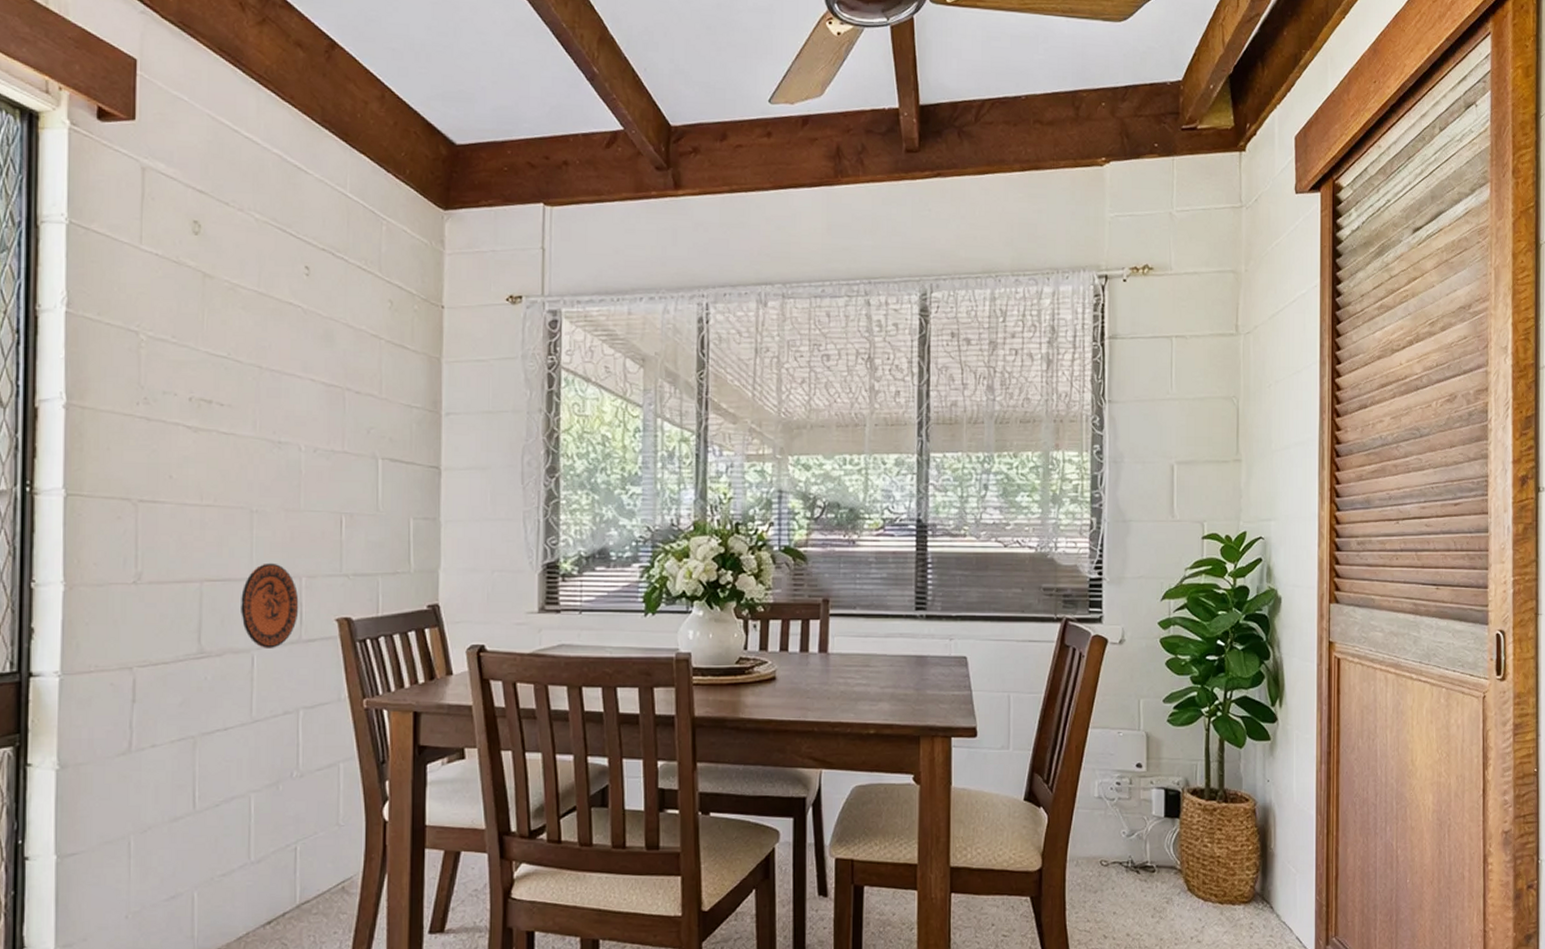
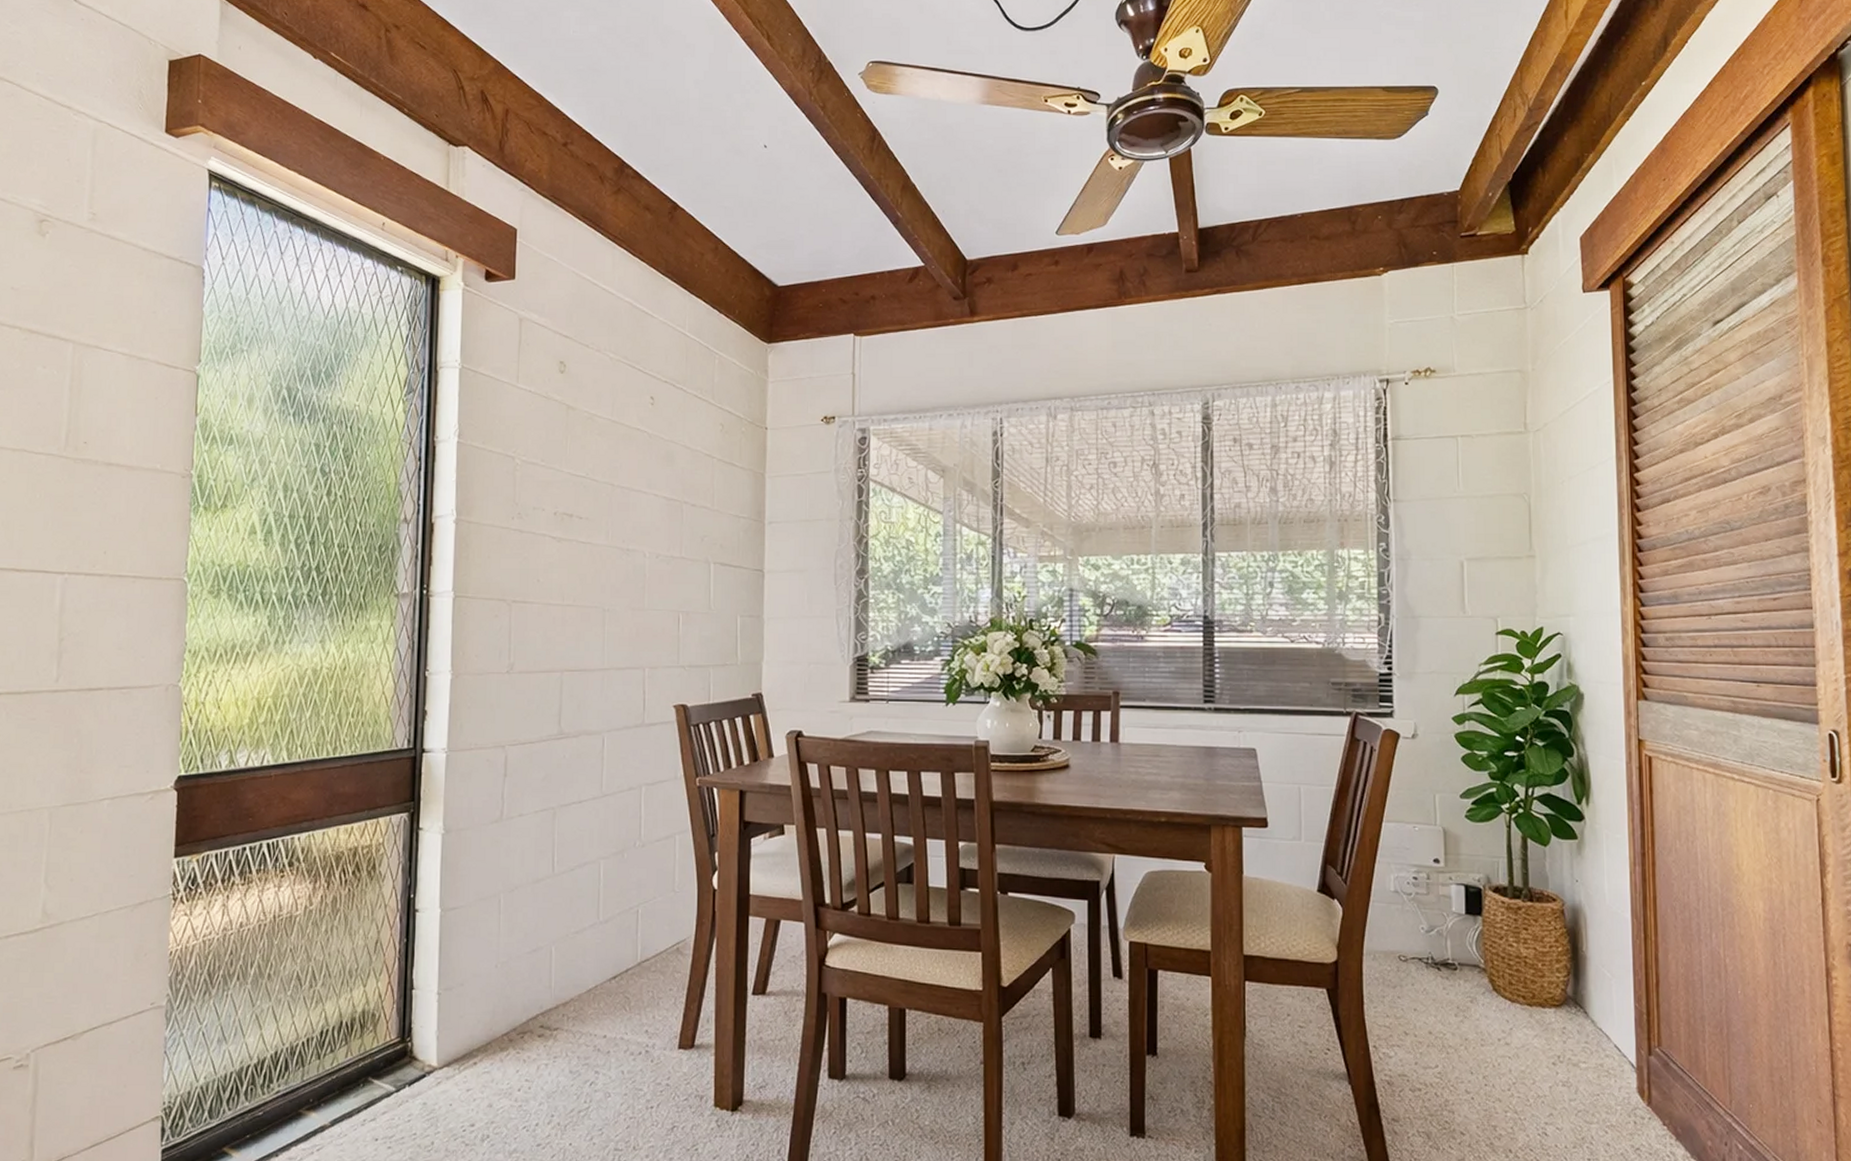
decorative plate: present [241,563,299,648] -> none [594,655,643,731]

